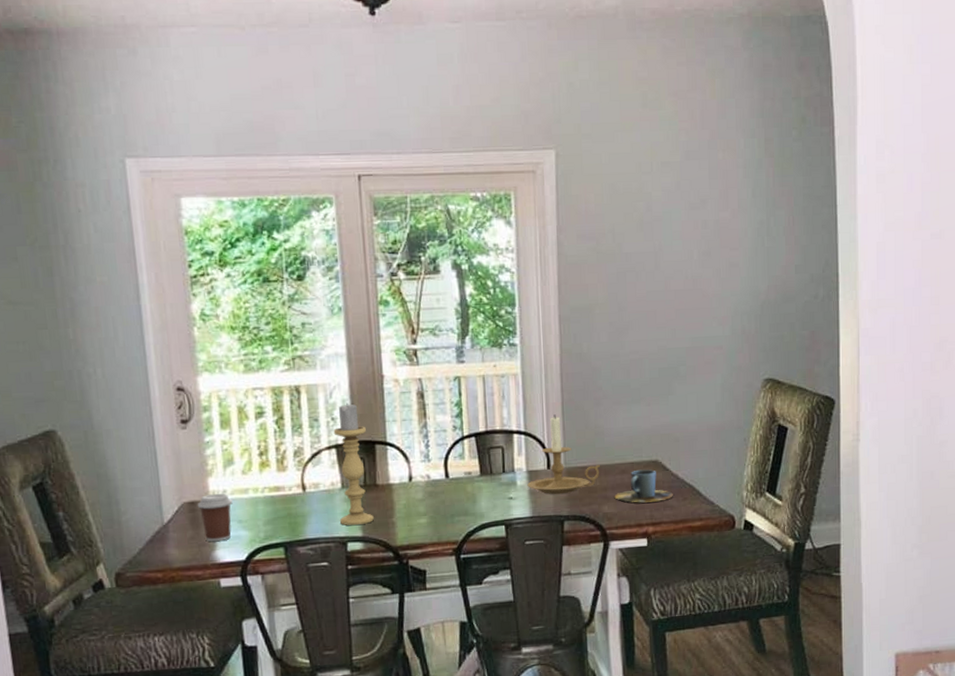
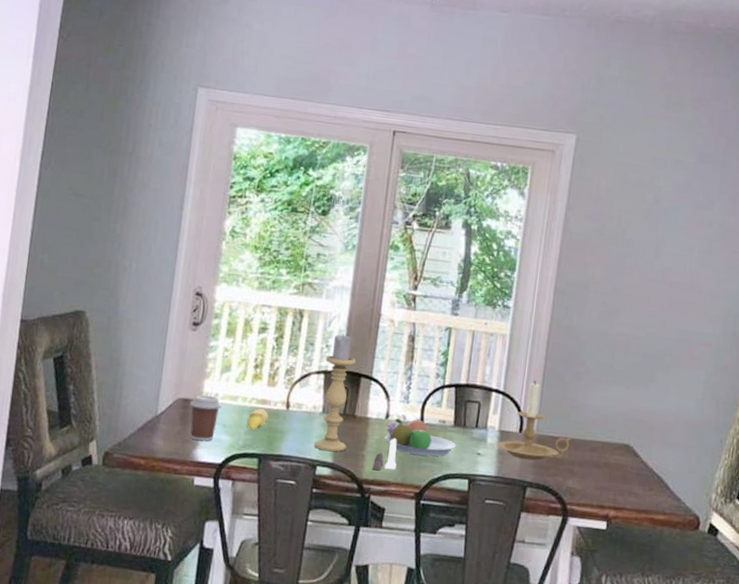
banana: none [263,496,285,520] -> present [246,408,268,430]
salt and pepper shaker set: none [405,498,430,534] -> present [373,437,397,470]
fruit bowl: none [412,475,487,512] -> present [385,418,457,456]
cup: present [614,470,673,503] -> none [580,450,640,487]

